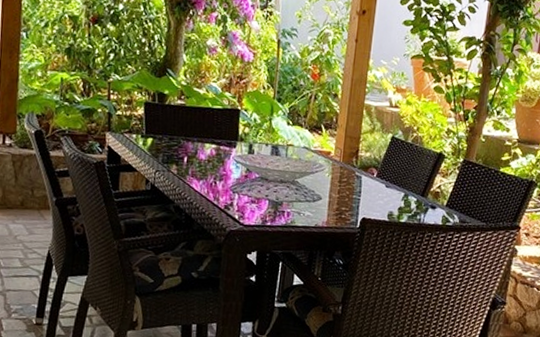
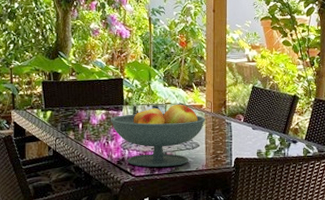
fruit bowl: none [220,145,333,219] -> present [110,104,206,167]

